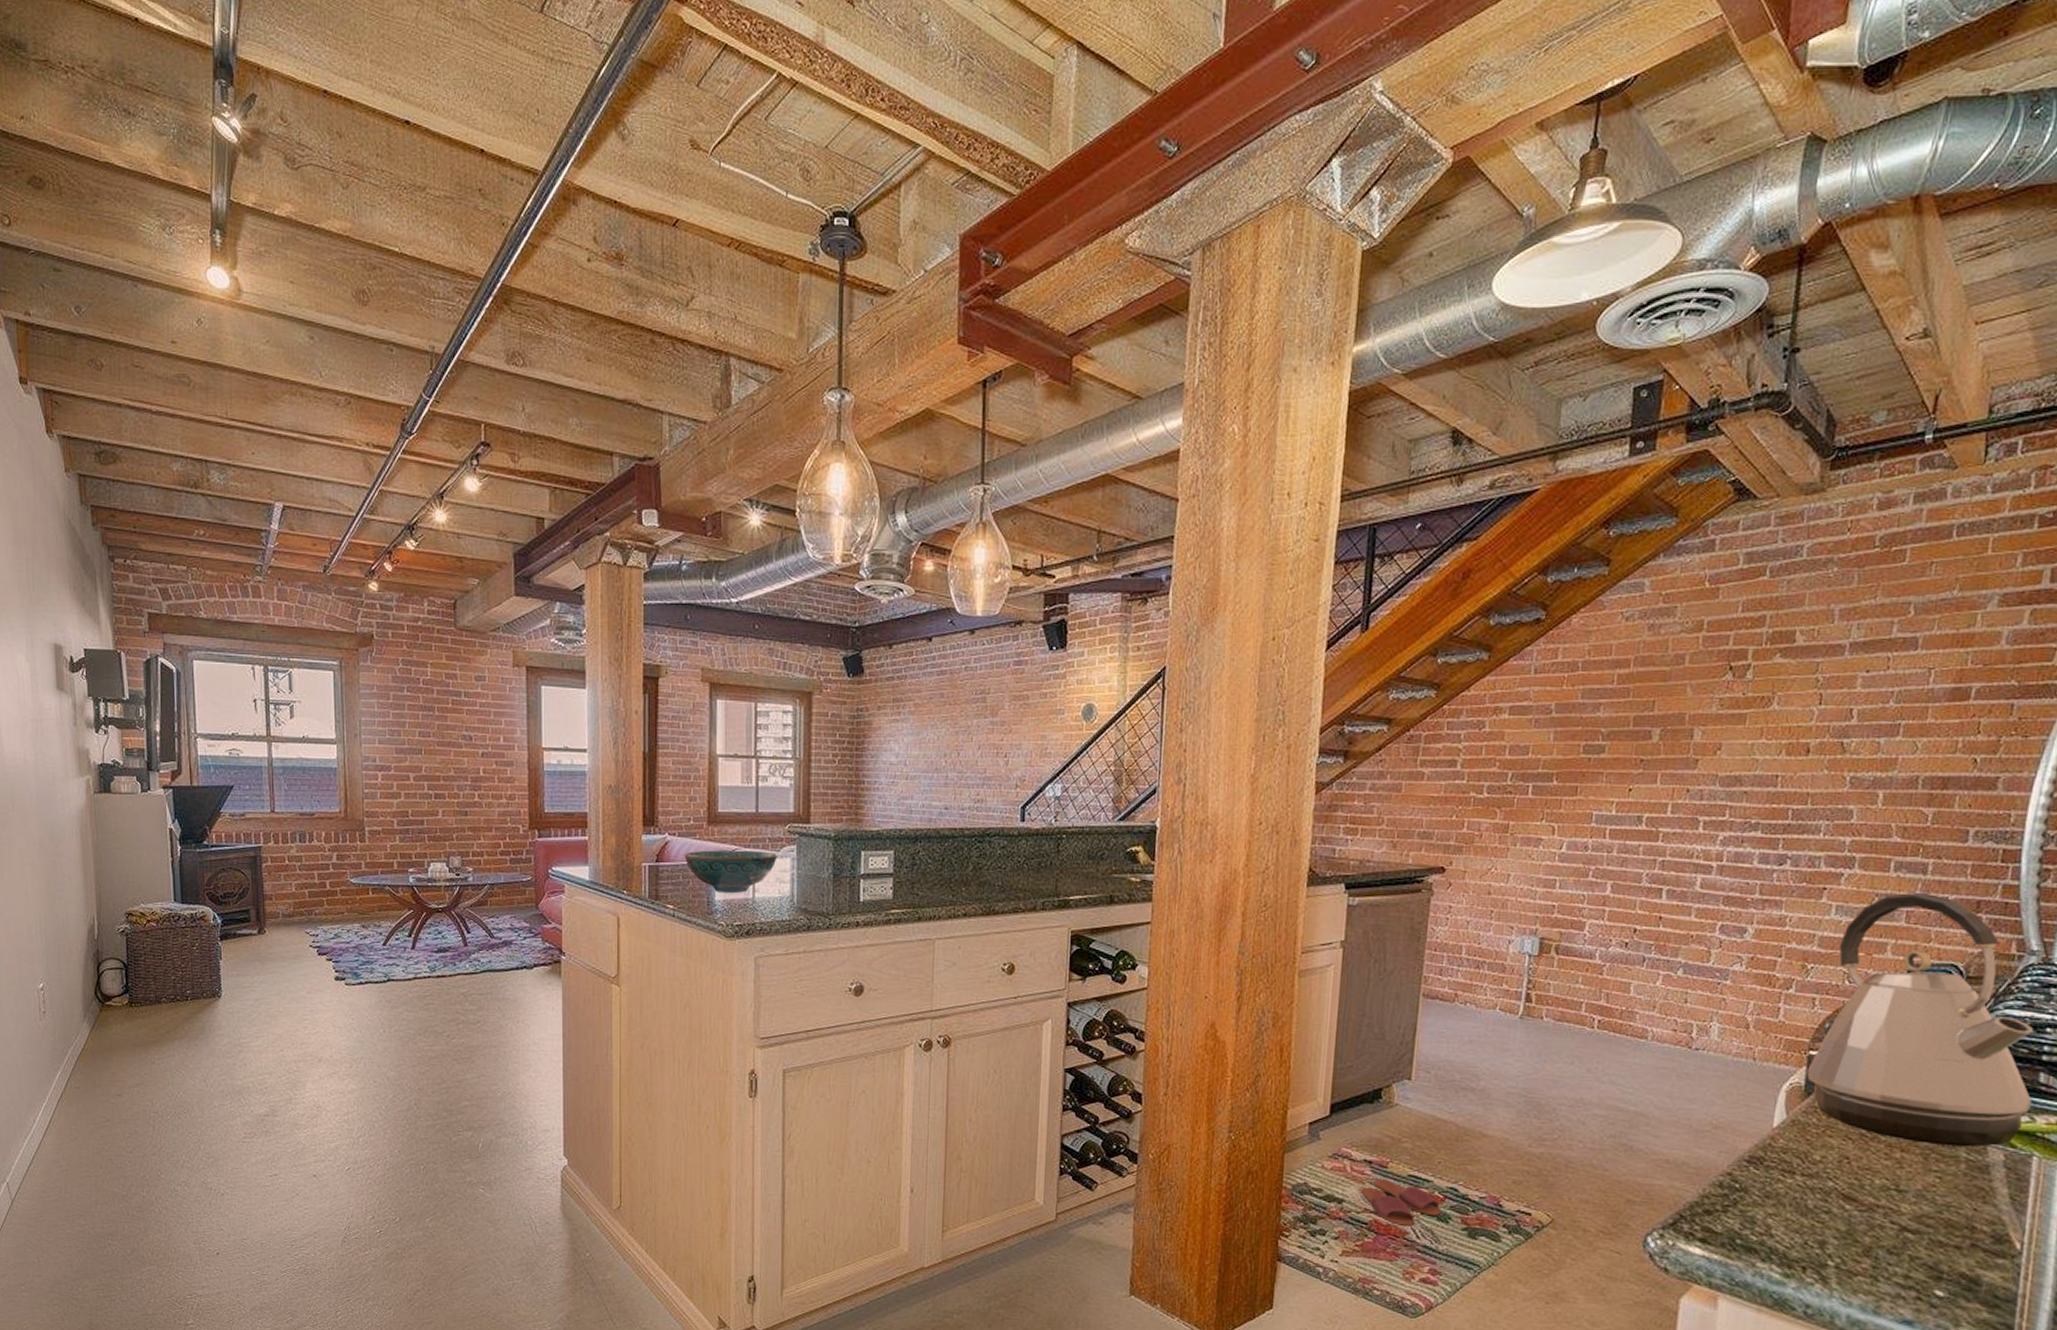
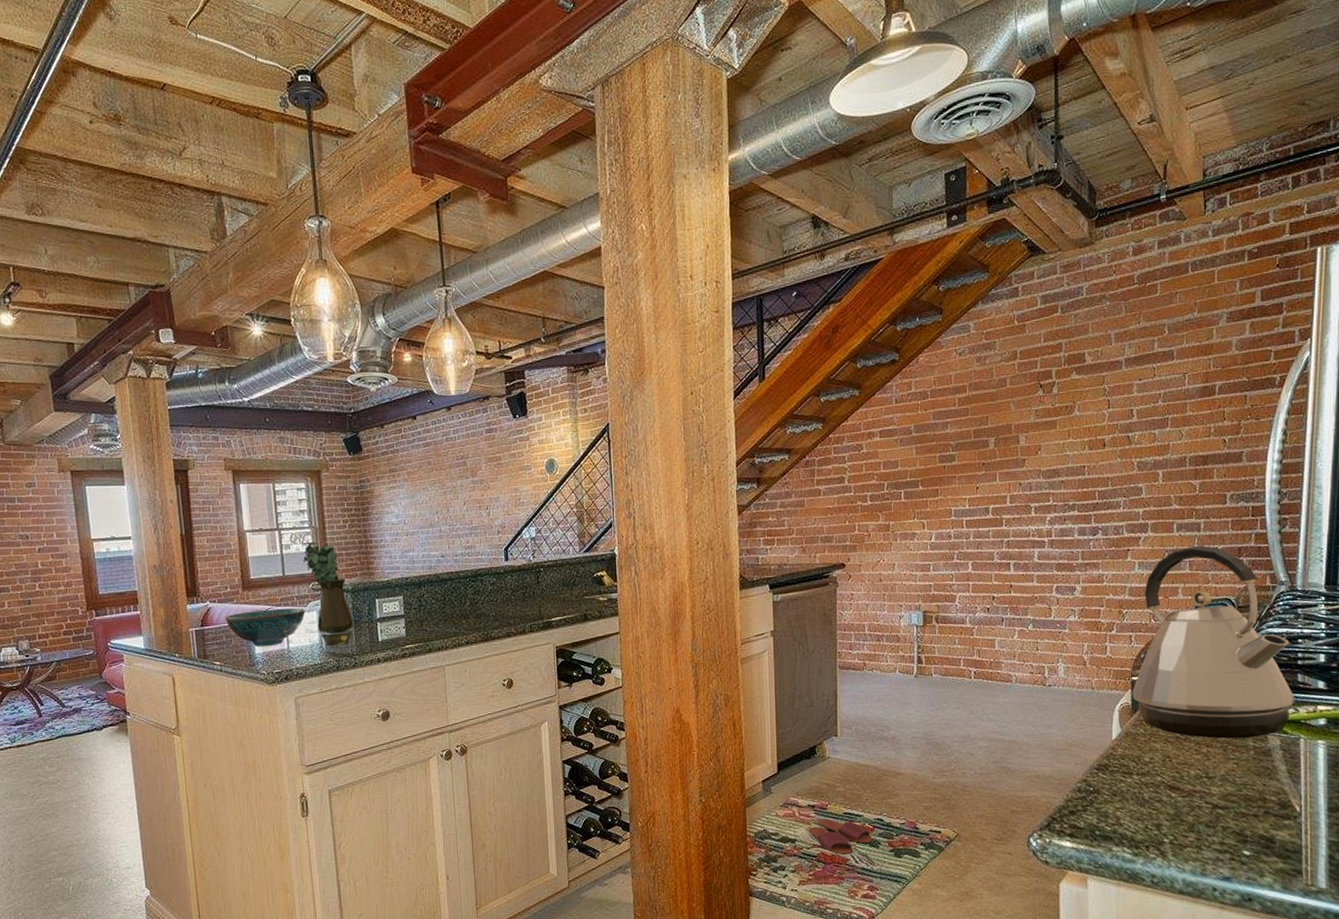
vase: none [782,773,833,901] -> present [303,540,354,646]

